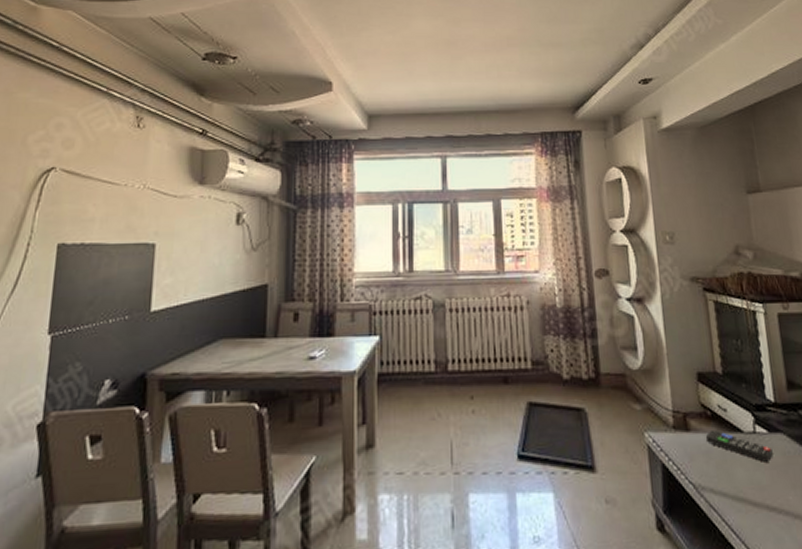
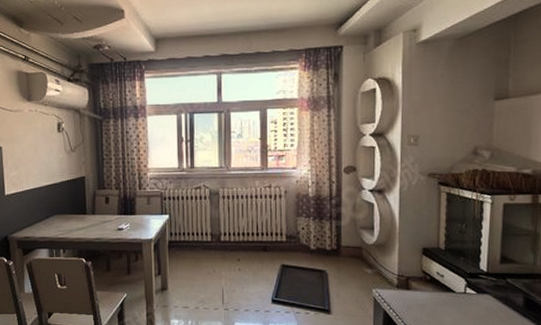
remote control: present [705,429,773,462] -> none [422,289,478,314]

